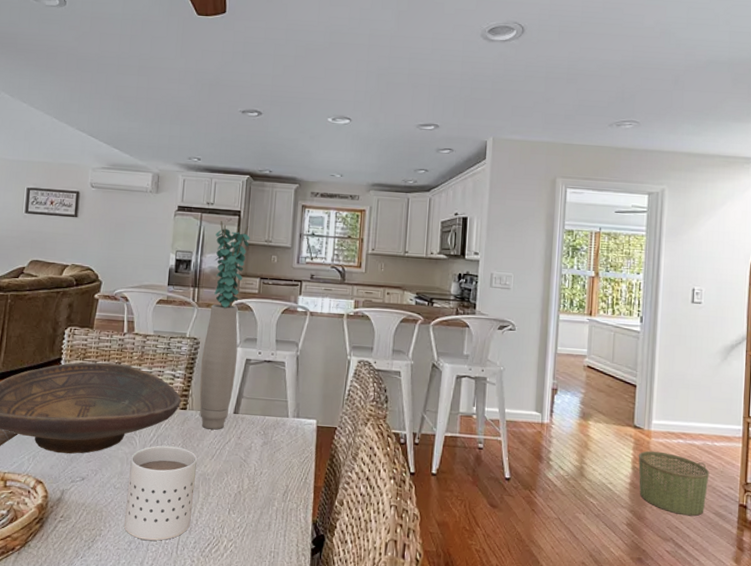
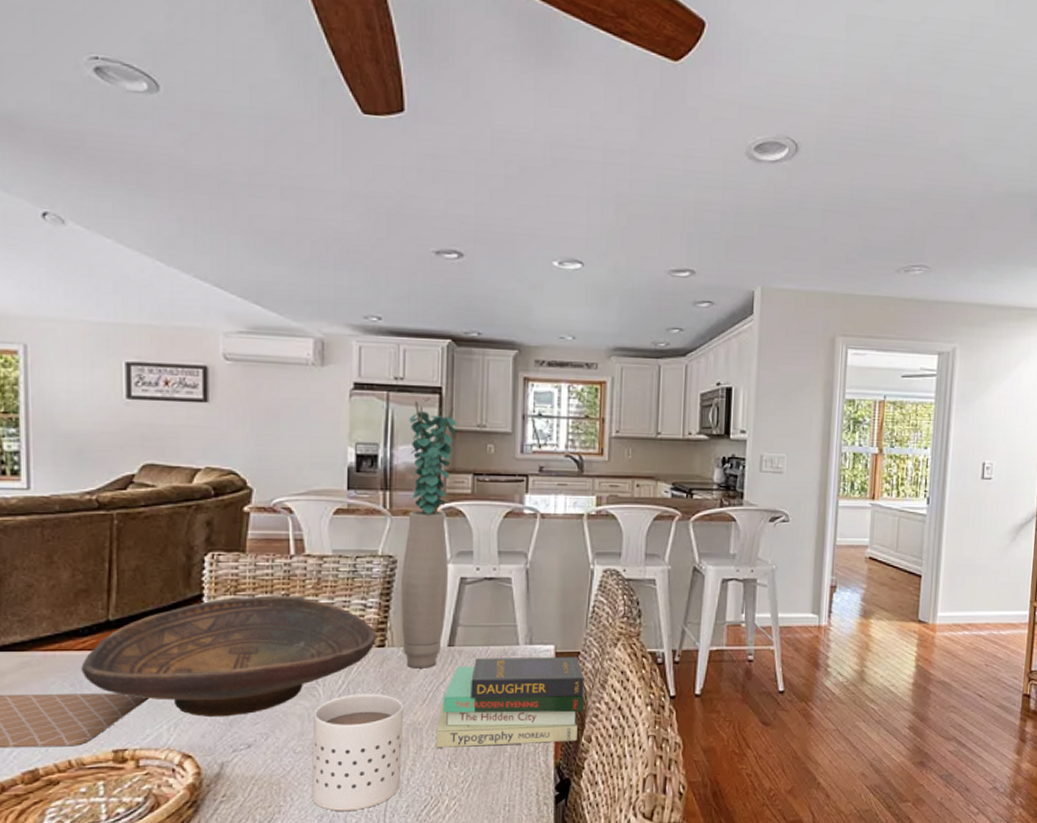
books: none [220,425,340,503] -> present [436,657,585,748]
basket: present [638,450,710,517] -> none [922,646,995,712]

